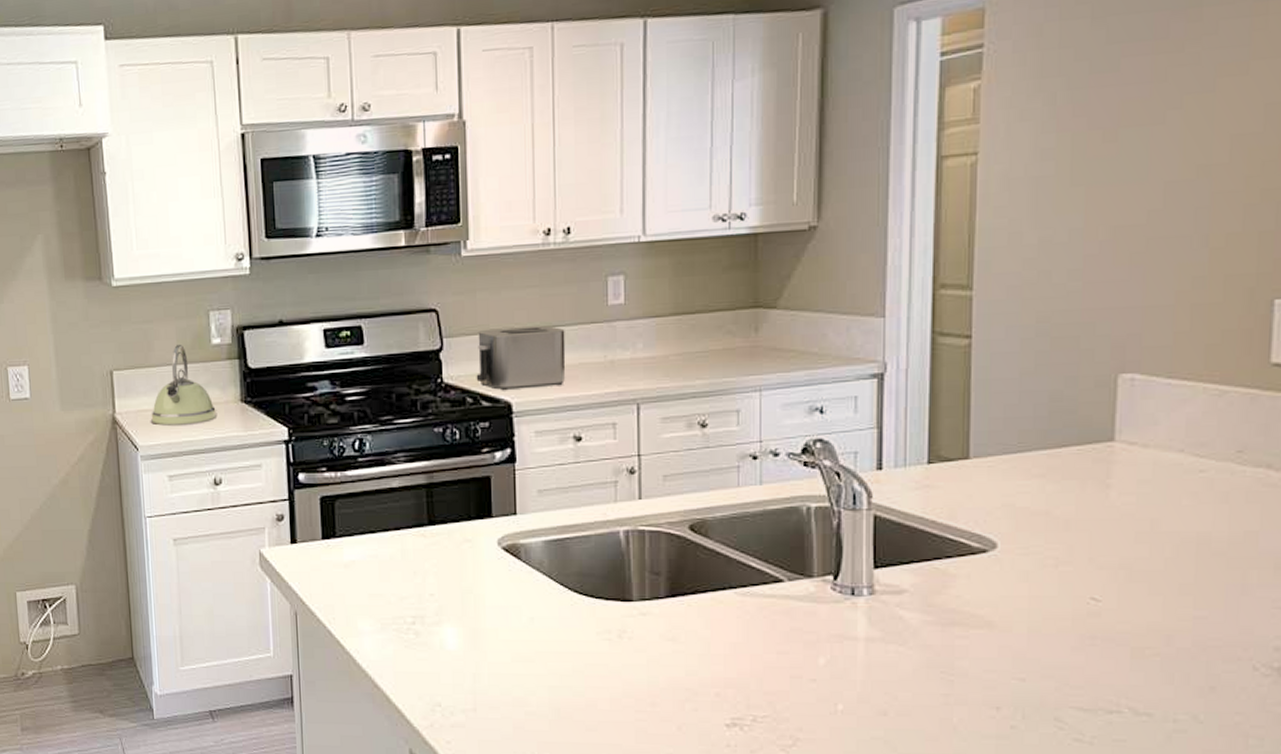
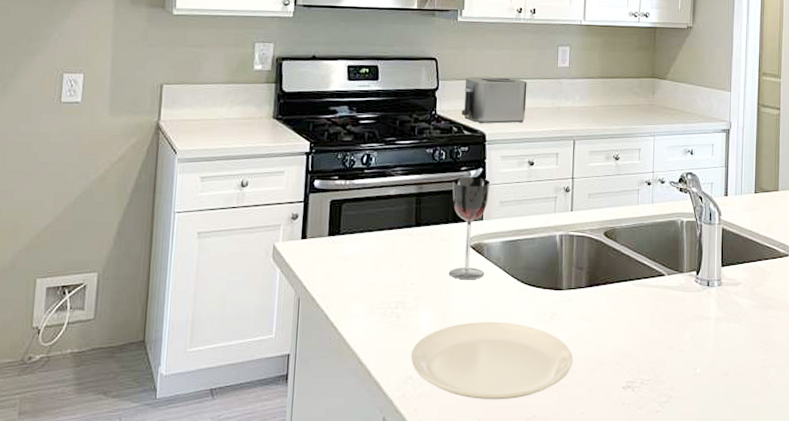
kettle: present [150,344,218,427] -> none [191,67,251,136]
plate: none [436,640,653,735] -> present [410,321,574,400]
wineglass: none [472,460,524,590] -> present [448,177,490,280]

